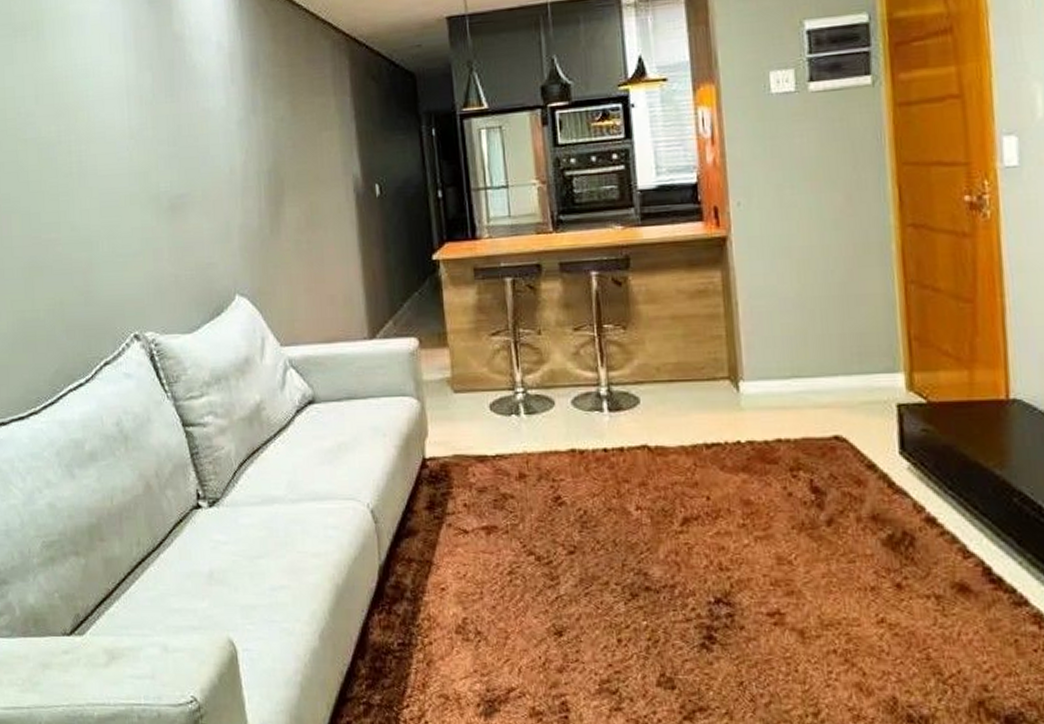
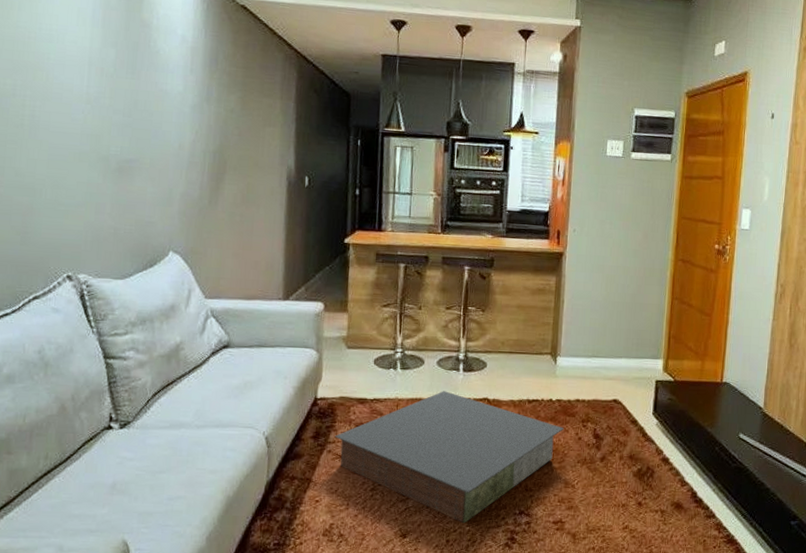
coffee table: none [453,439,764,617] -> present [334,391,564,524]

